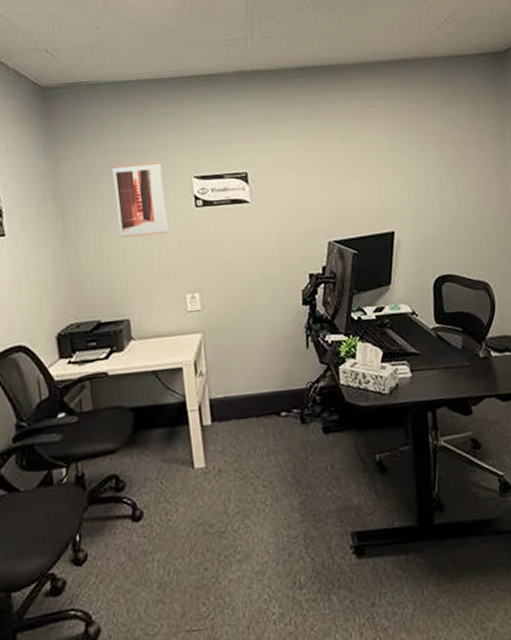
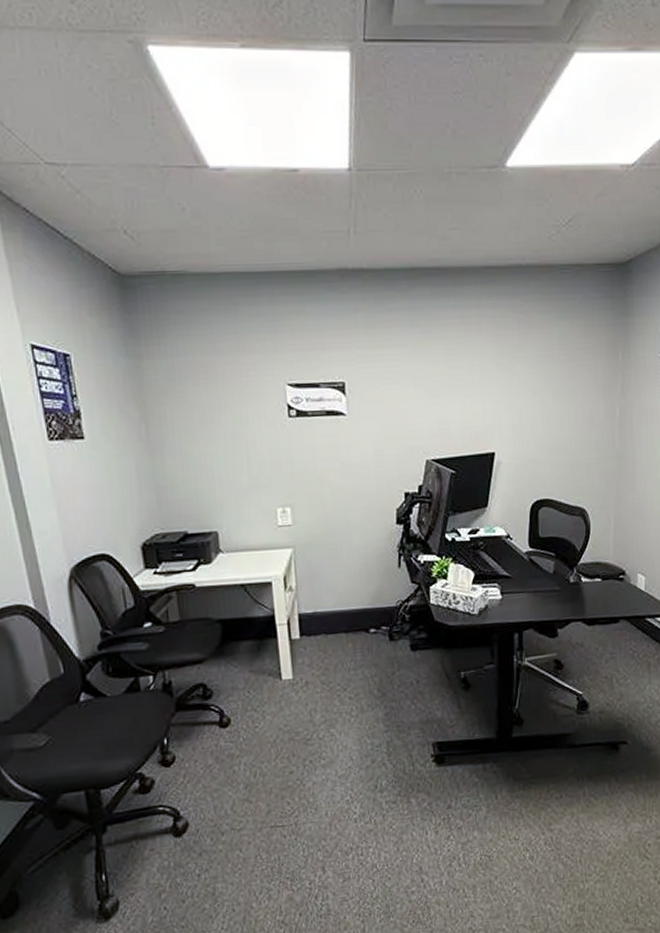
wall art: present [112,161,169,238] -> none [199,365,260,447]

